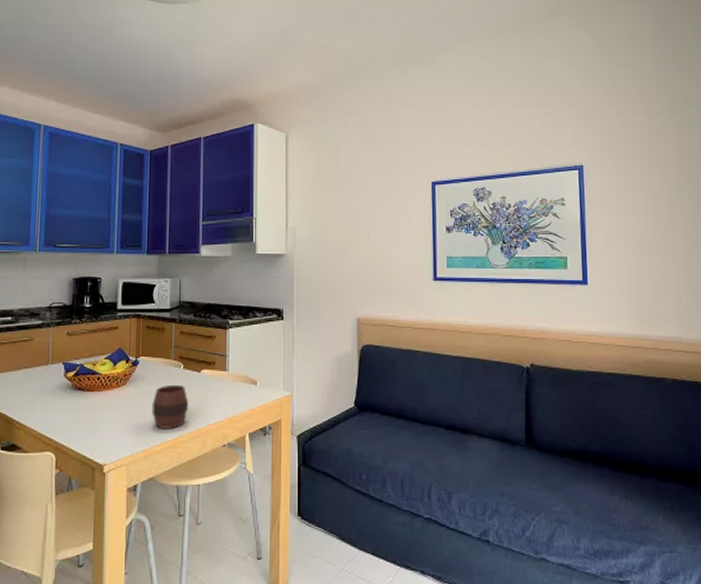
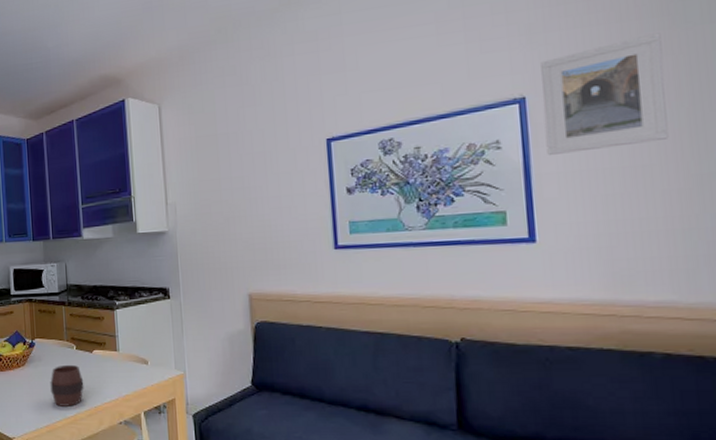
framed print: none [594,128,677,214] -> present [541,32,669,155]

